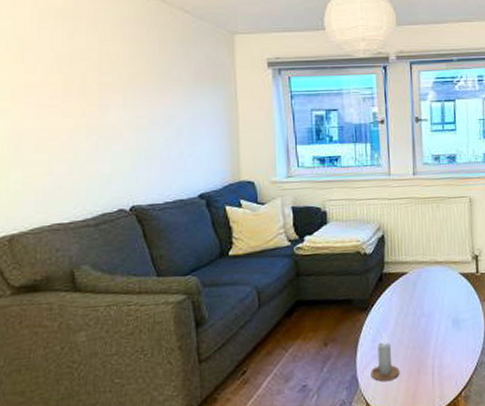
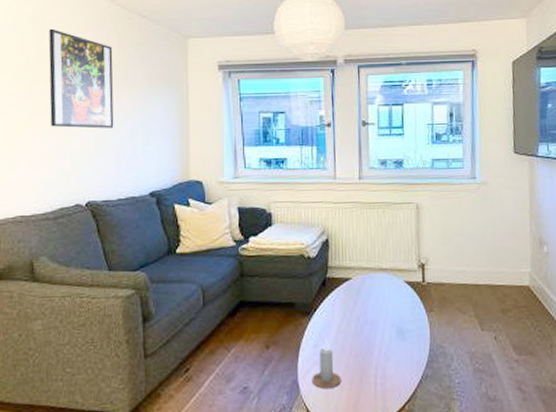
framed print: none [82,24,158,130] -> present [48,28,114,129]

